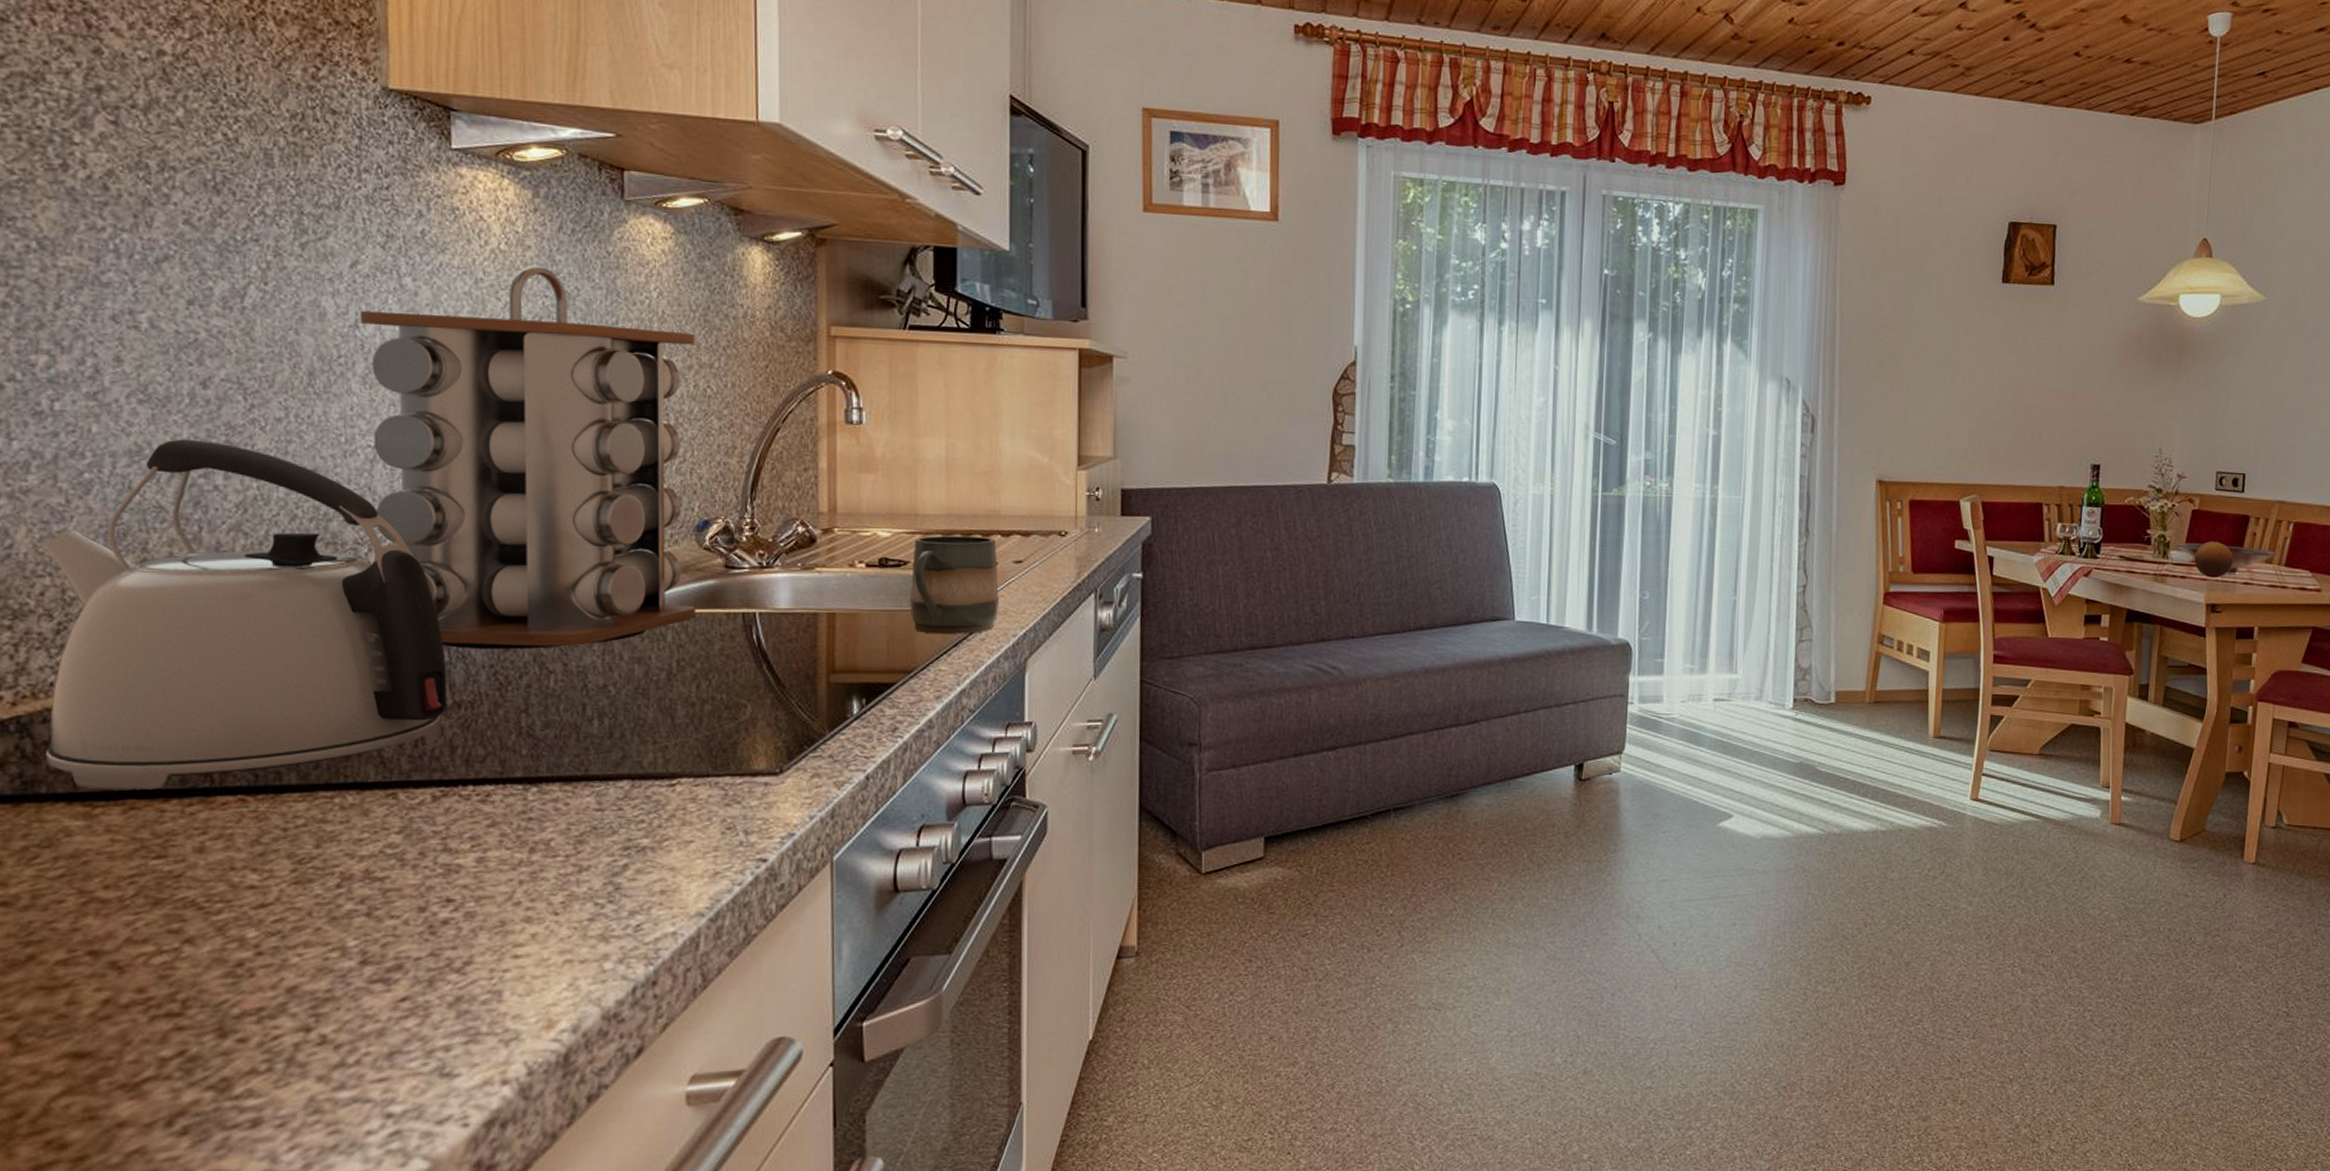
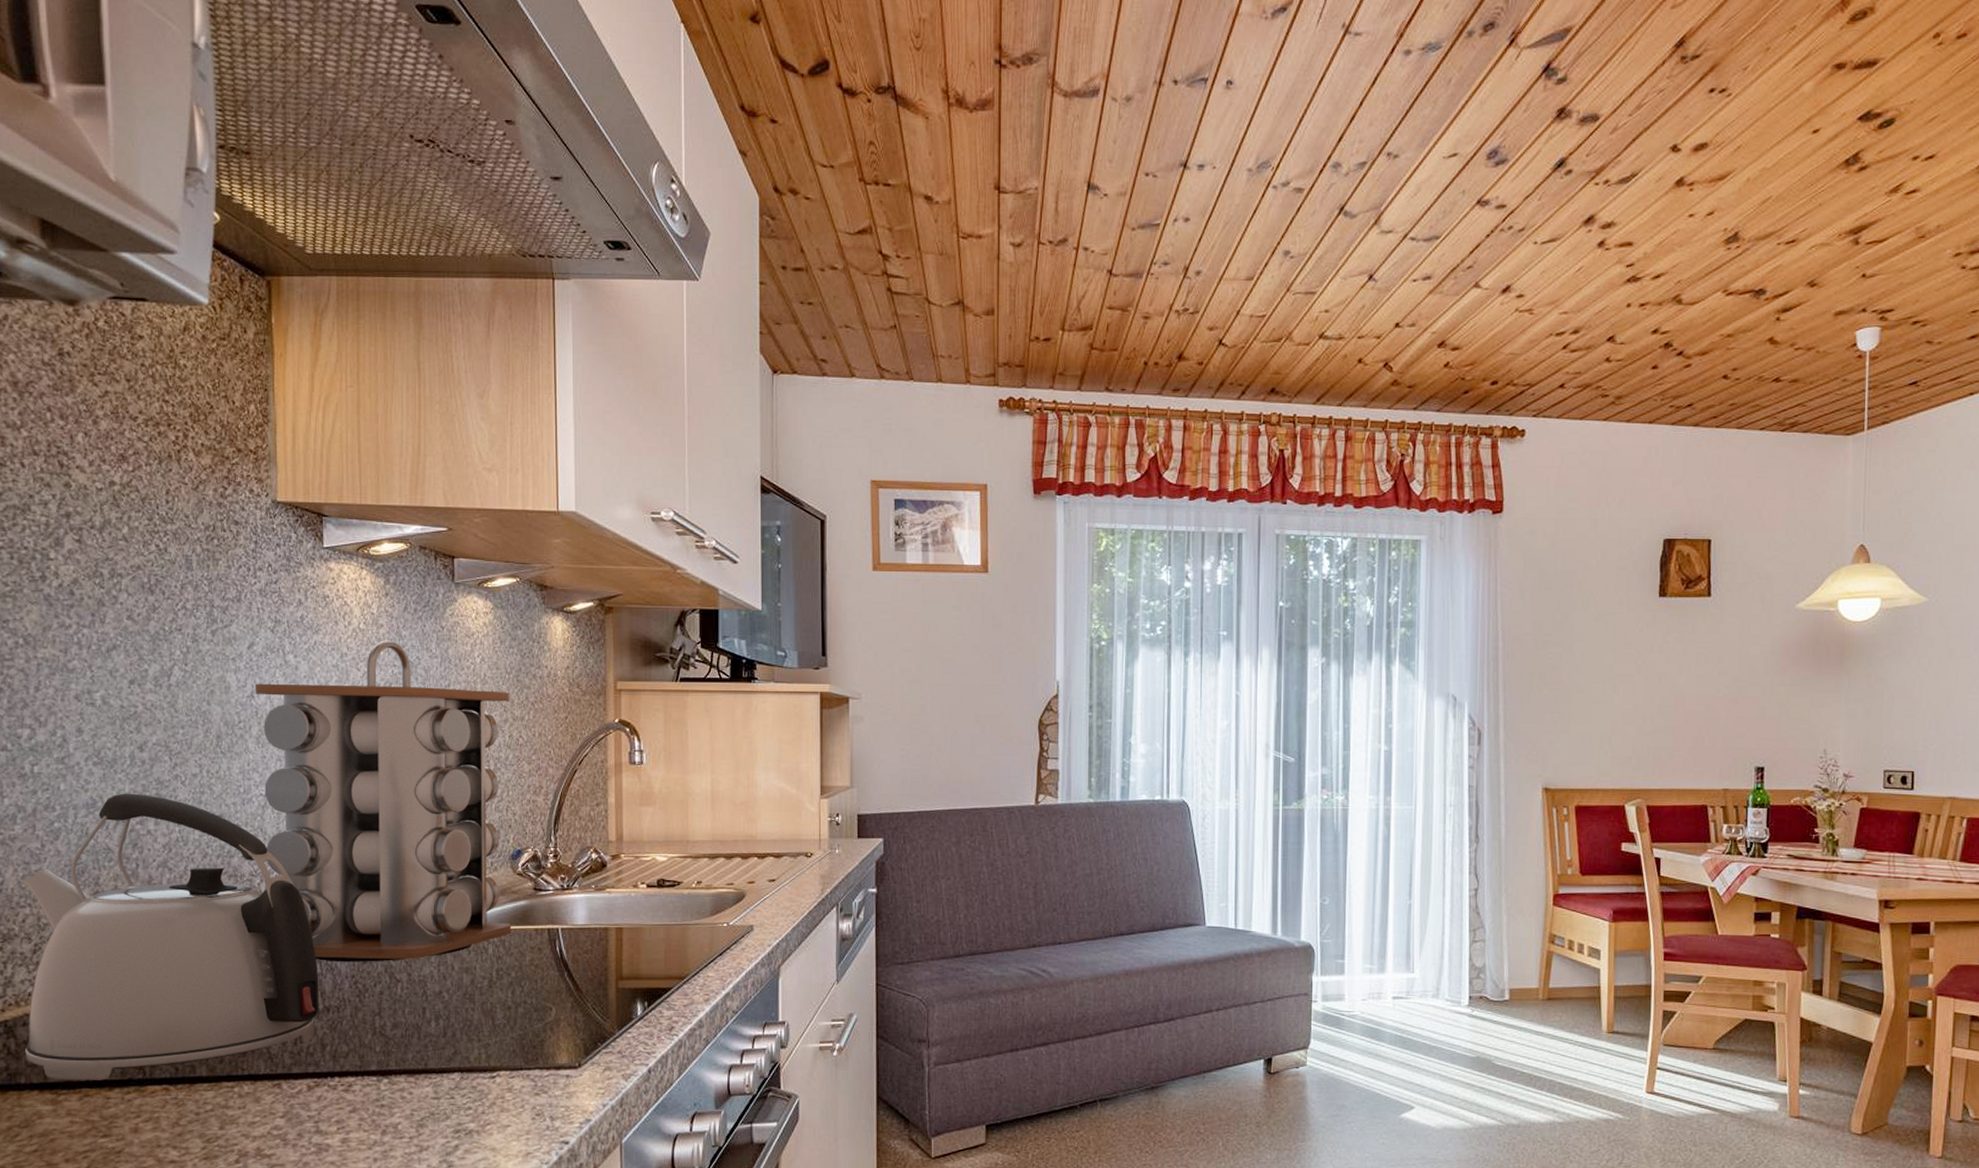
mug: present [909,535,1000,635] -> none [682,859,757,945]
bowl: present [2175,543,2277,574] -> none [1844,841,1951,870]
fruit: present [2194,540,2234,578] -> none [1864,837,1906,875]

